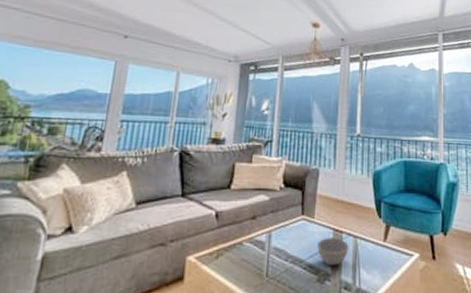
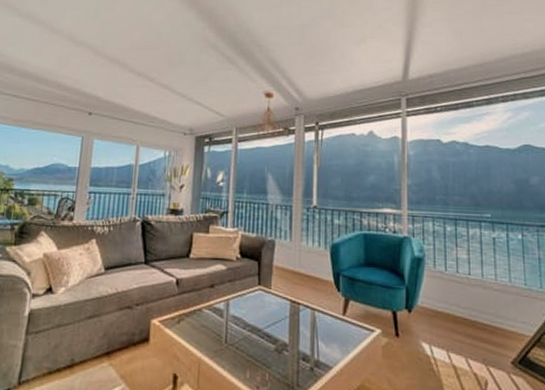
bowl: present [317,238,349,266] -> none [274,309,306,337]

